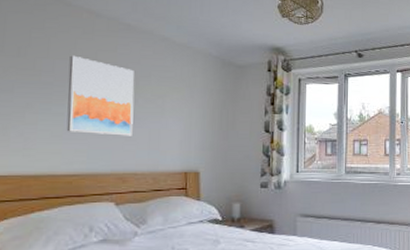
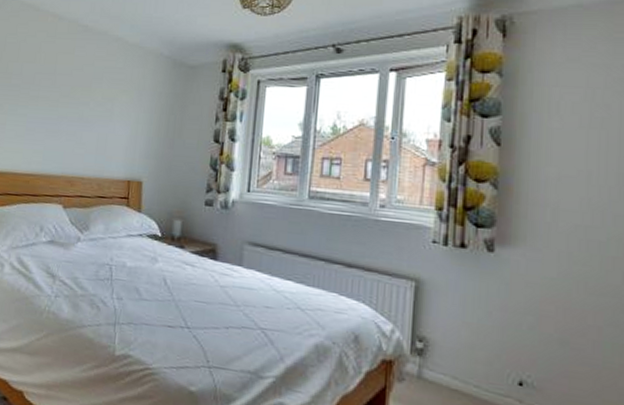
wall art: present [66,55,135,136] -> none [28,58,88,140]

